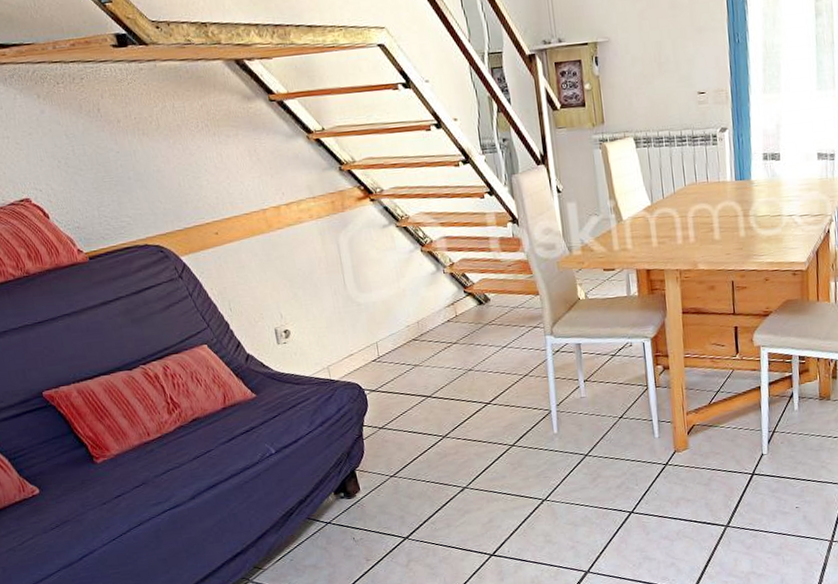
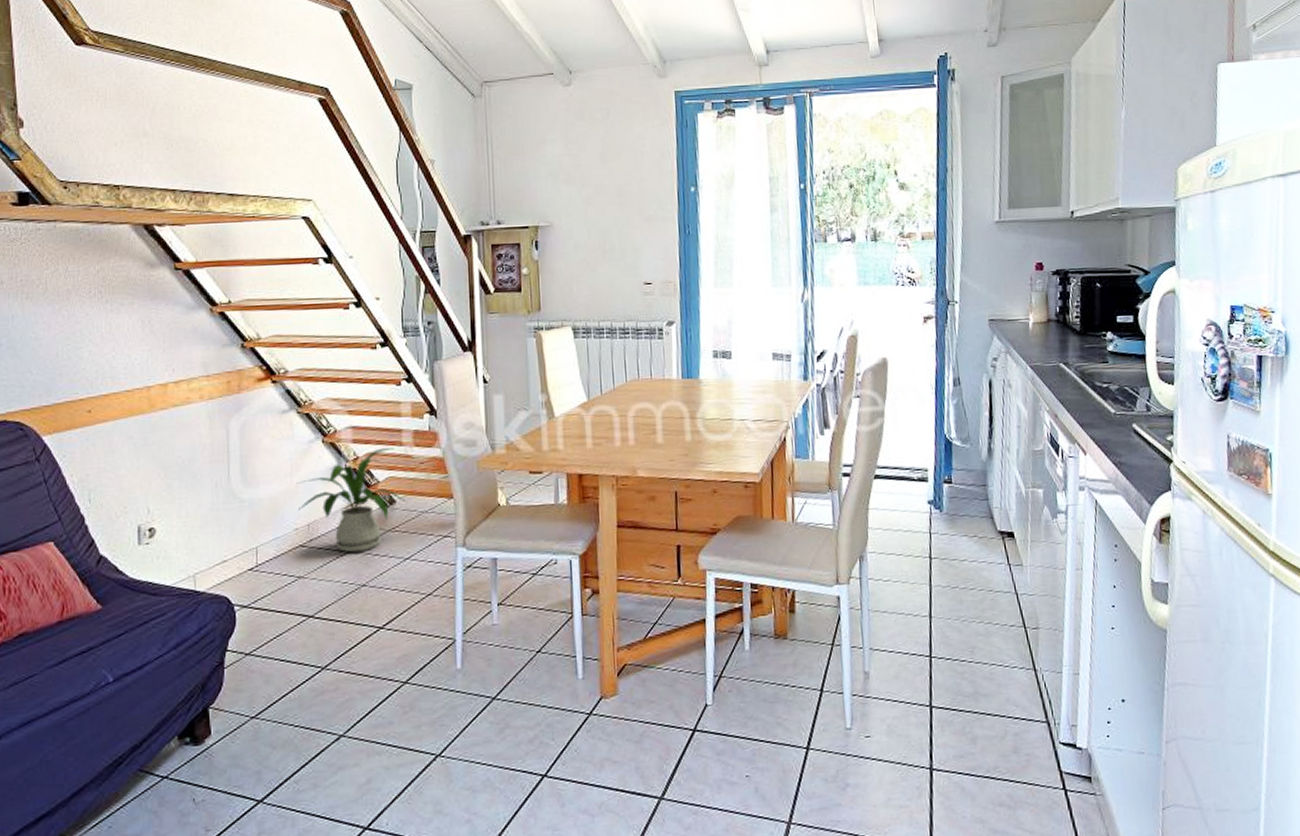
house plant: none [403,253,501,344] -> present [297,447,408,553]

